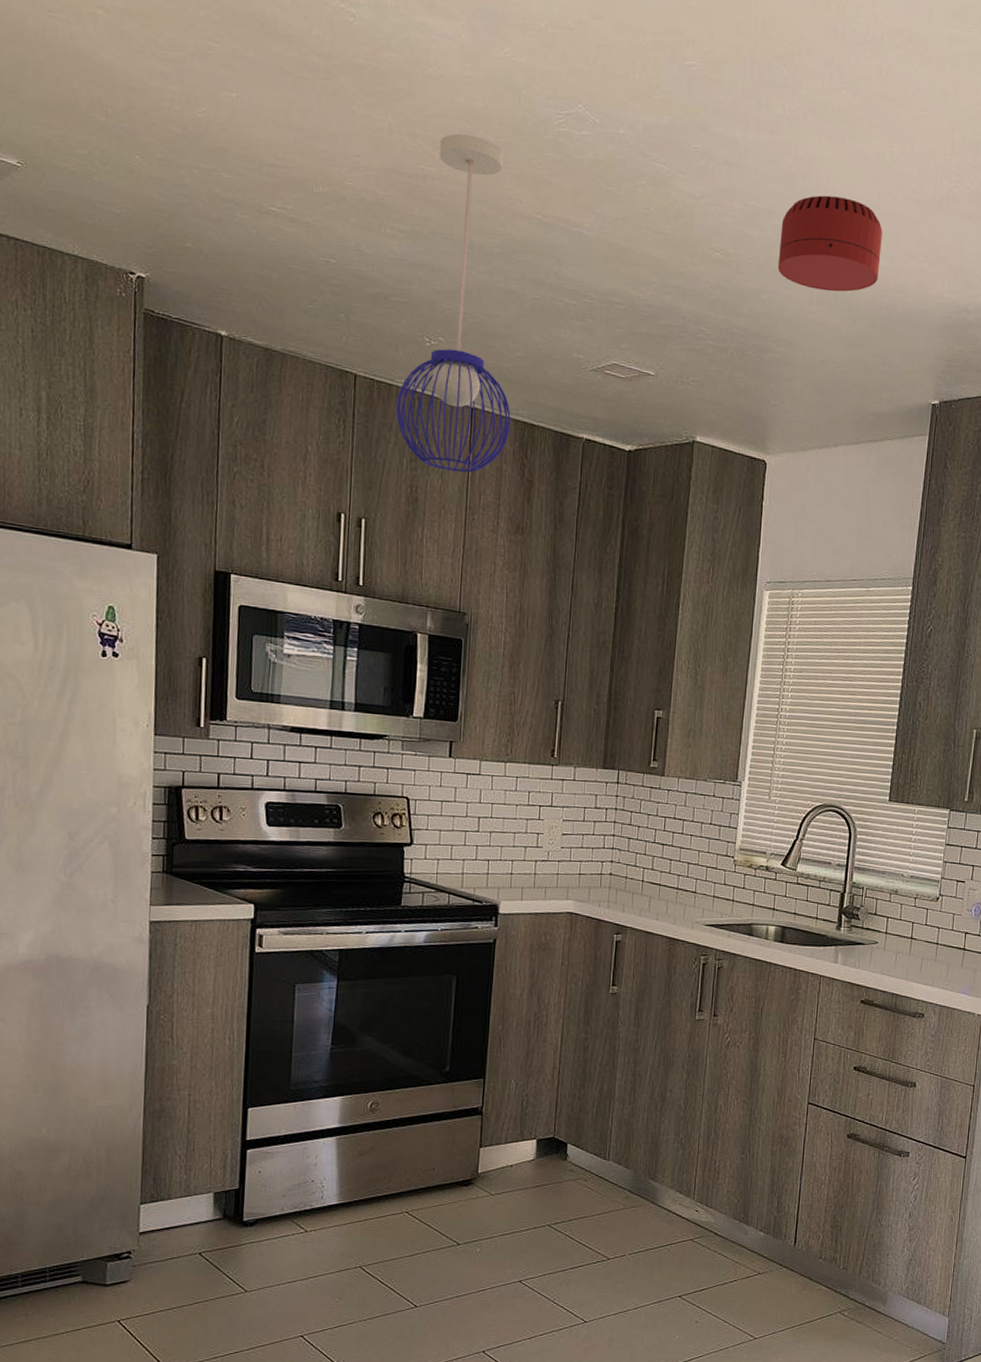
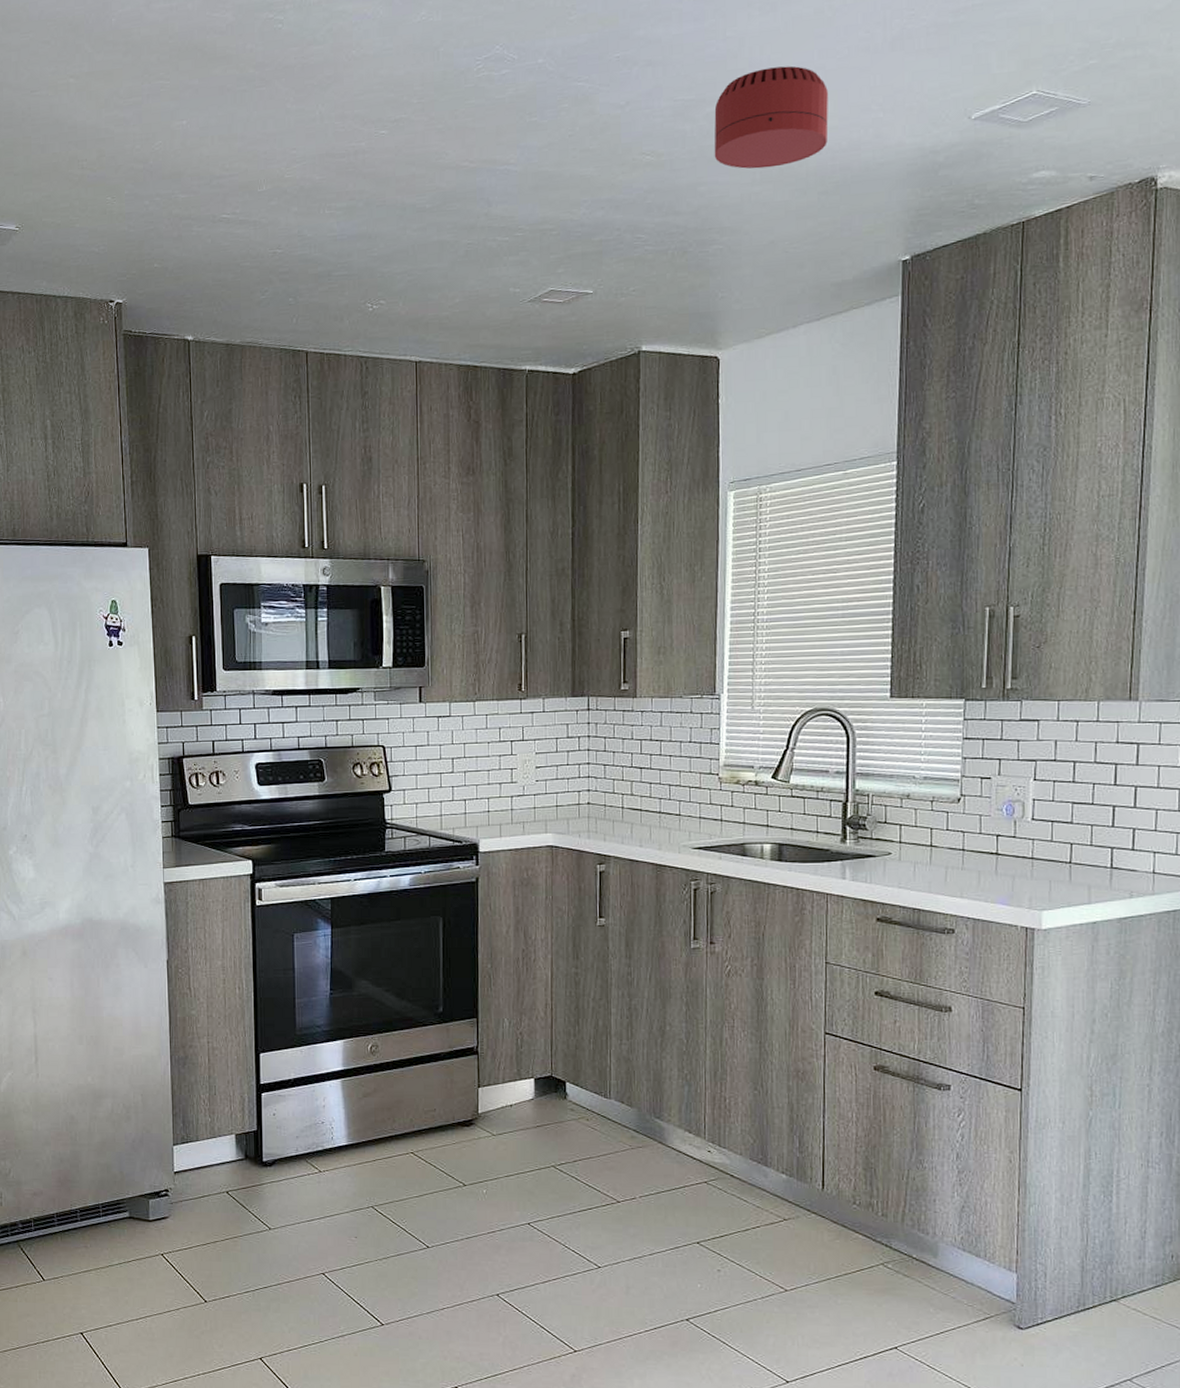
pendant light: present [396,133,511,473] -> none [346,102,454,426]

